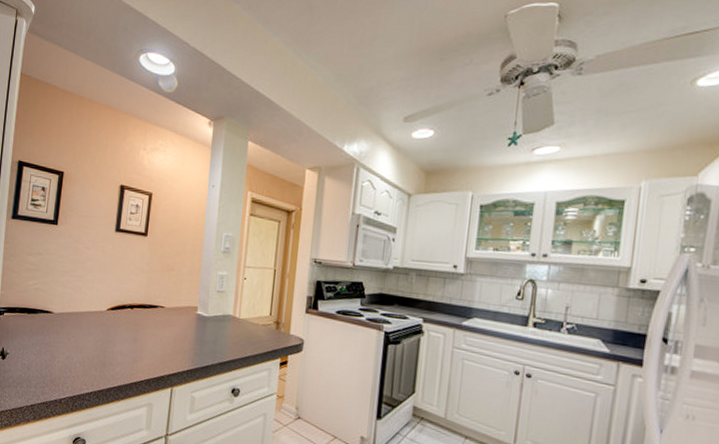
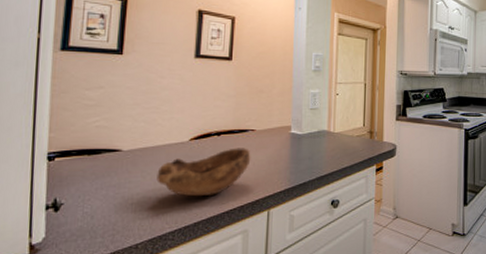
bowl: none [78,322,159,365] -> present [156,148,251,197]

